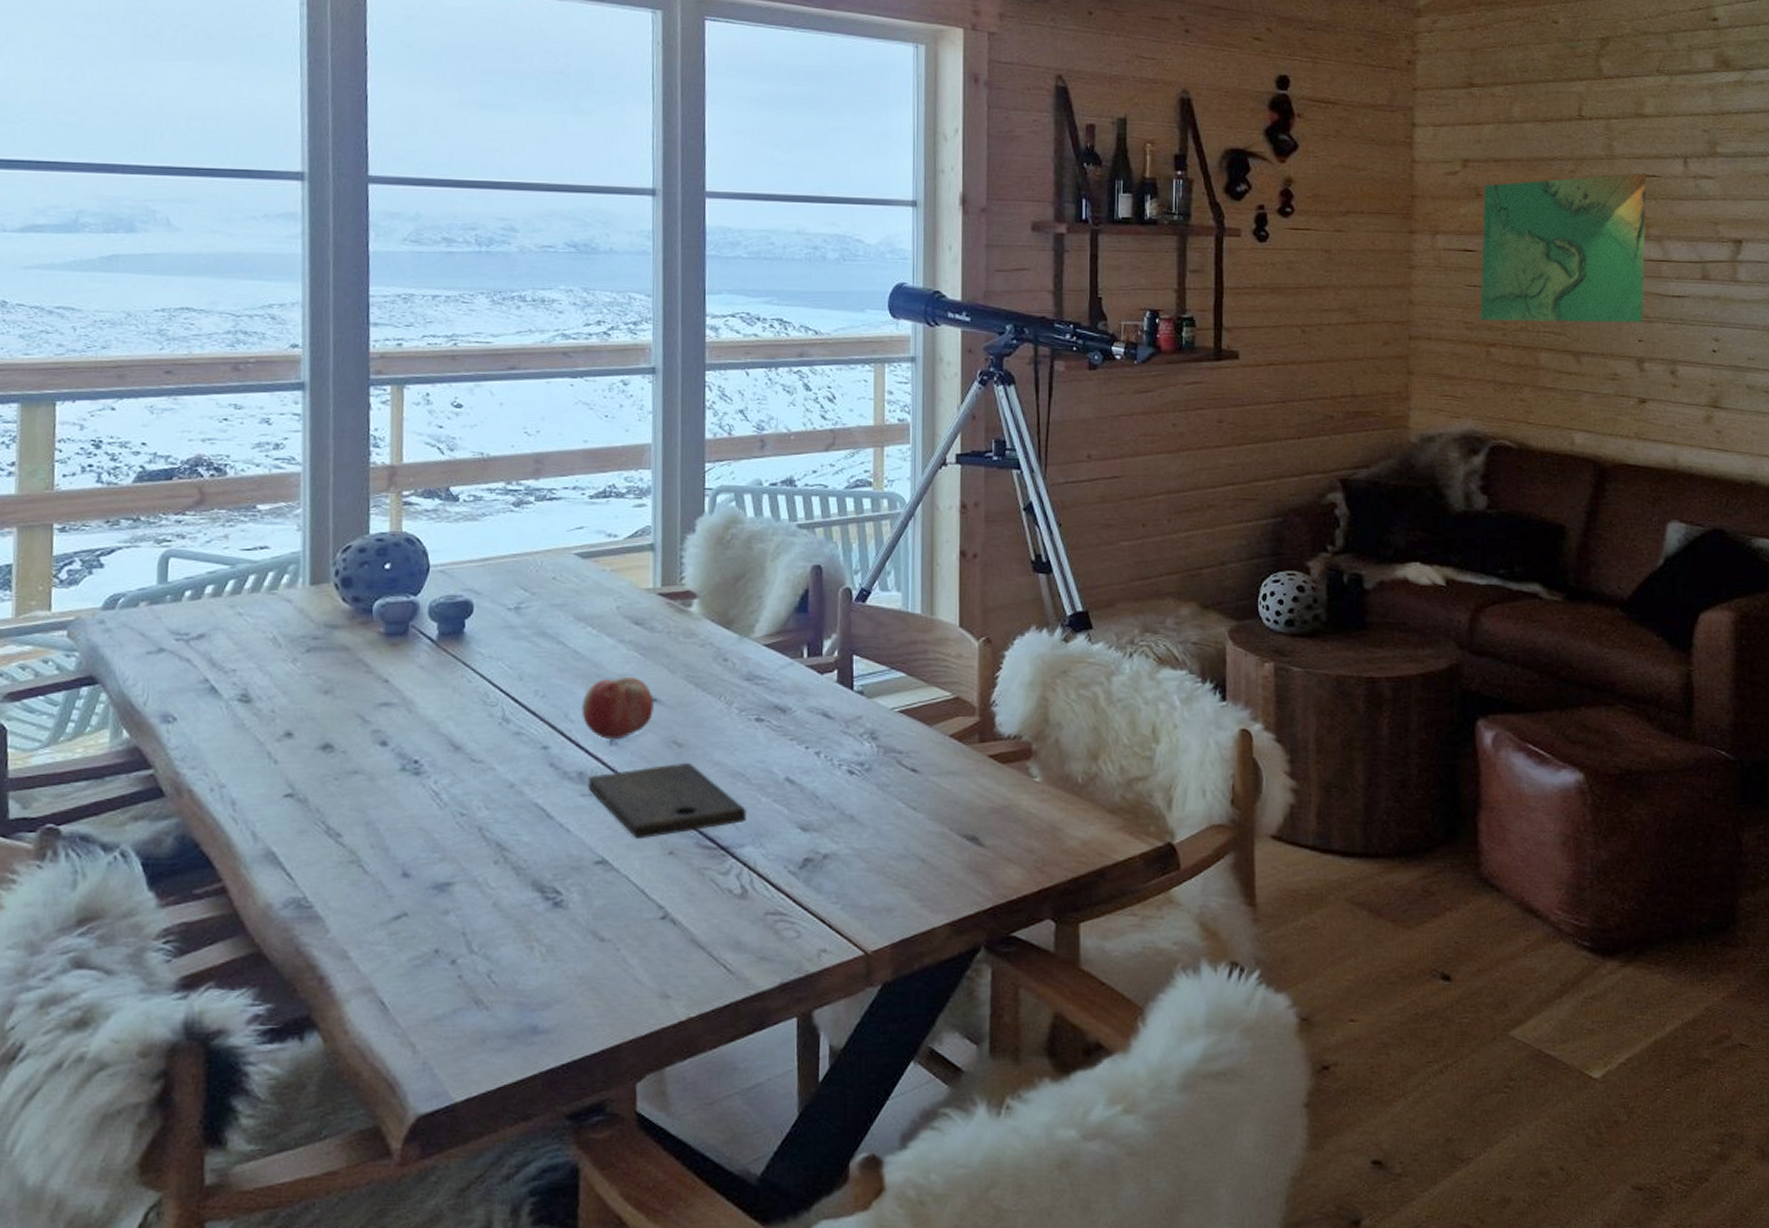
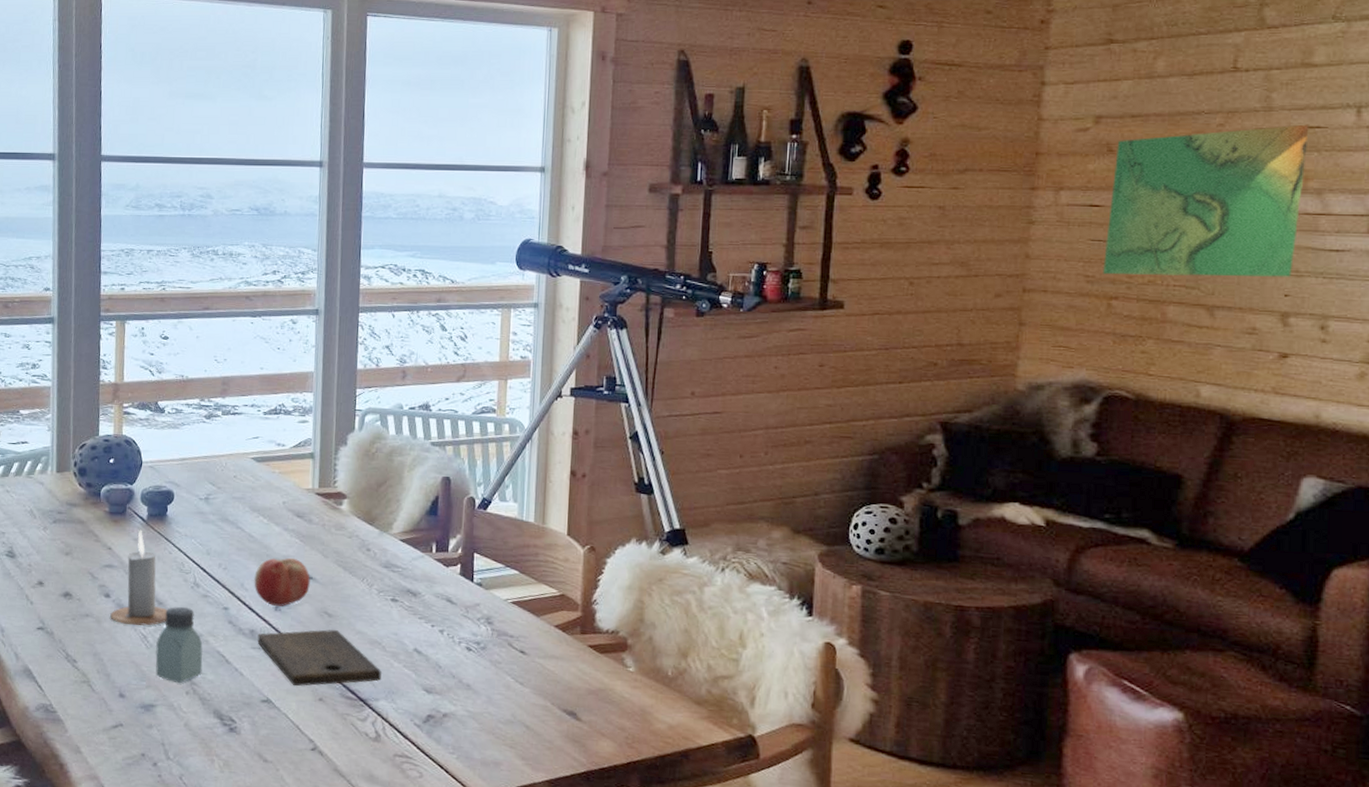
candle: none [388,653,468,779] -> present [110,529,168,626]
saltshaker: none [452,749,517,850] -> present [155,606,203,683]

